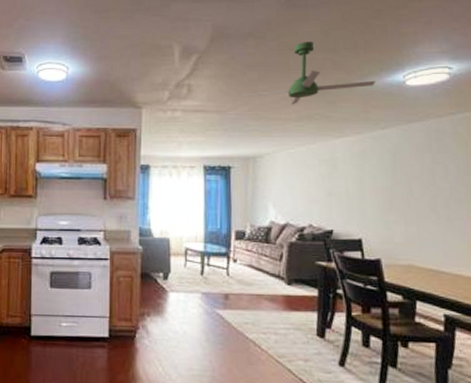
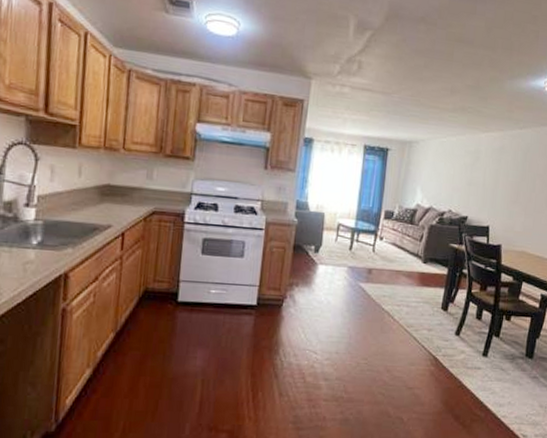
ceiling fan: present [241,42,376,105] -> none [406,35,523,96]

